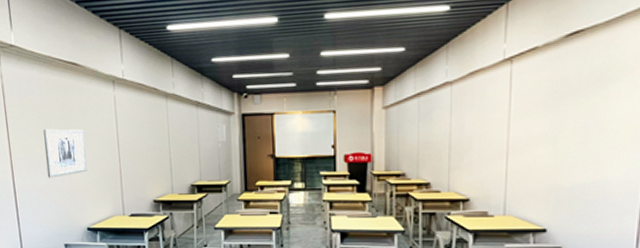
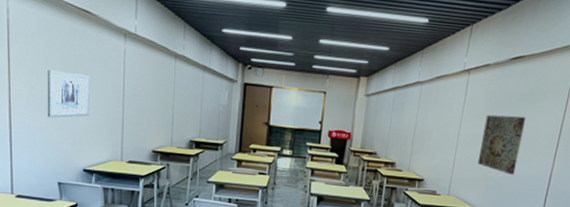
wall art: none [538,105,597,181] -> present [477,114,526,175]

